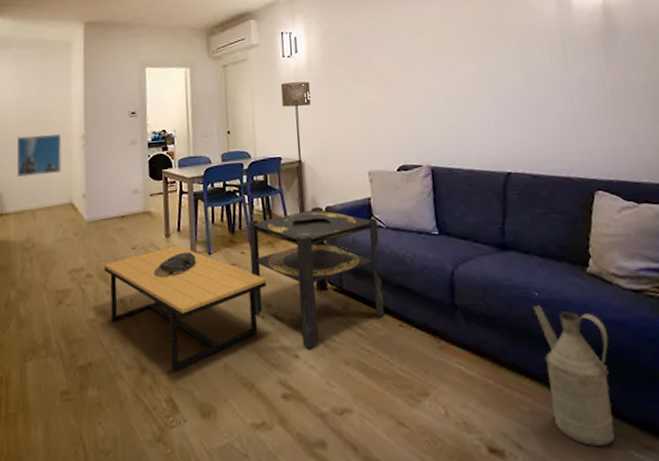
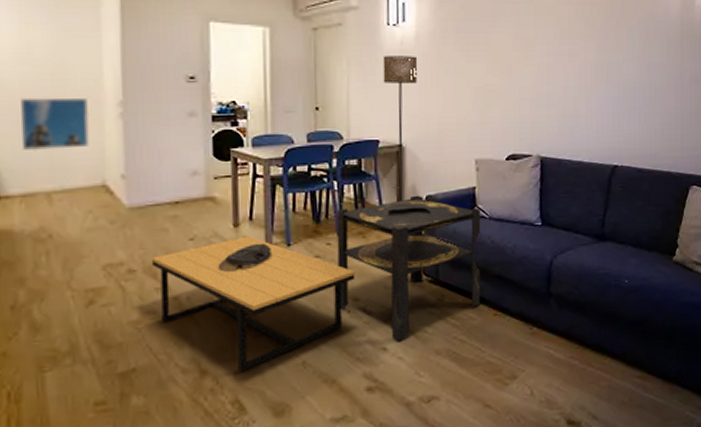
watering can: present [533,304,615,446] -> none [622,290,683,411]

